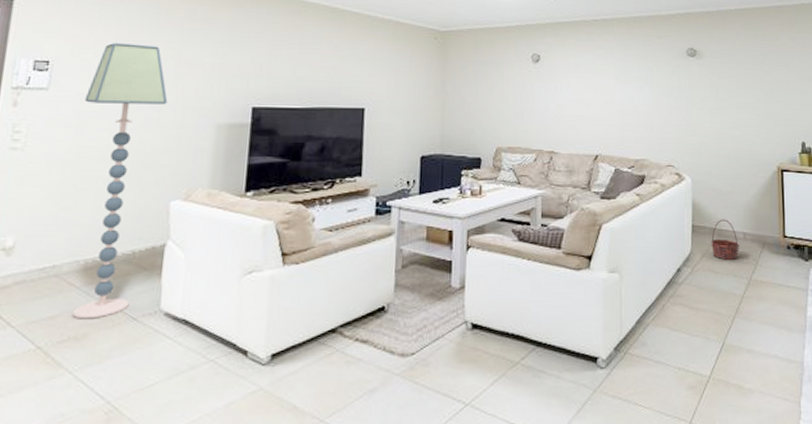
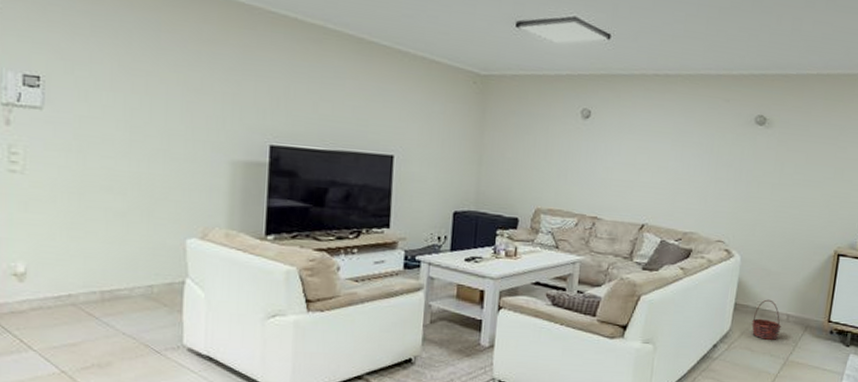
floor lamp: present [71,42,168,319] -> none [84,60,176,349]

